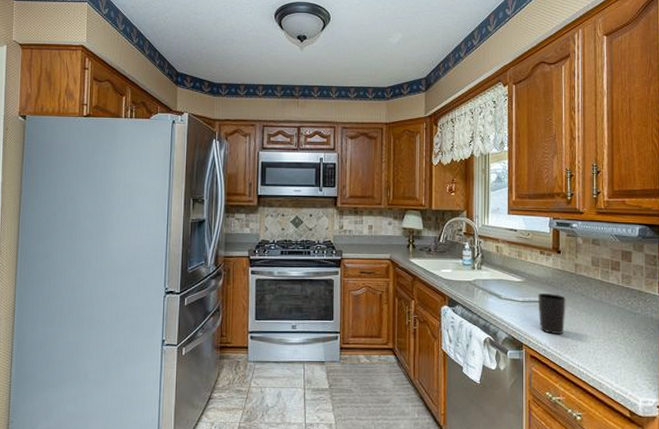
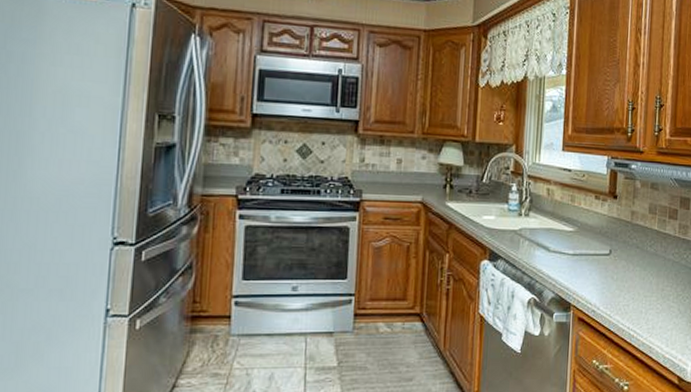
cup: present [538,293,566,334] -> none [589,245,620,292]

